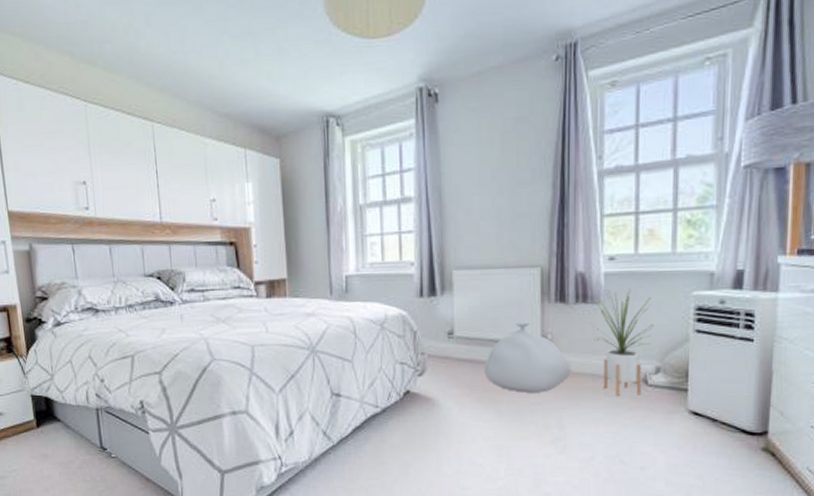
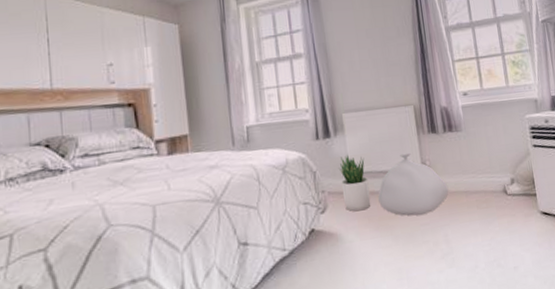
planter: none [442,317,475,379] -> present [338,154,371,212]
house plant: present [594,289,653,396] -> none [457,117,505,207]

